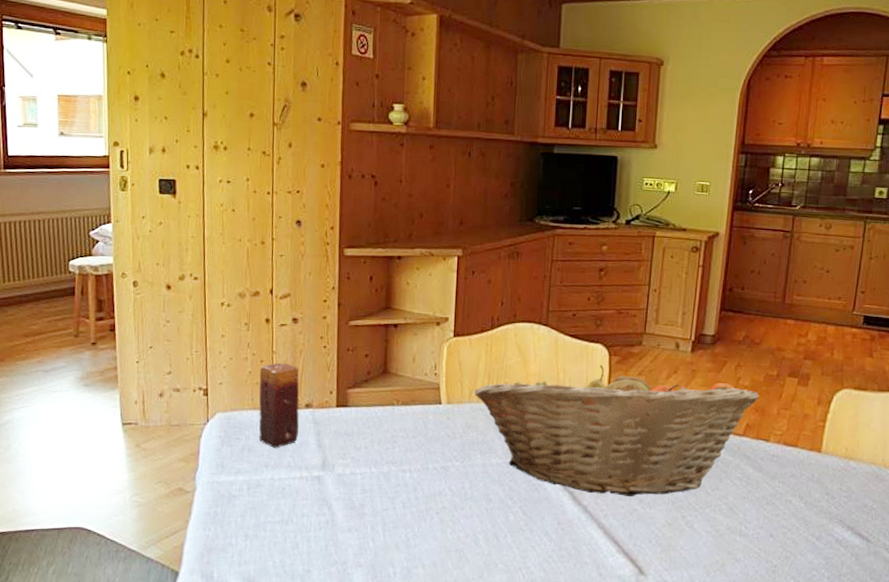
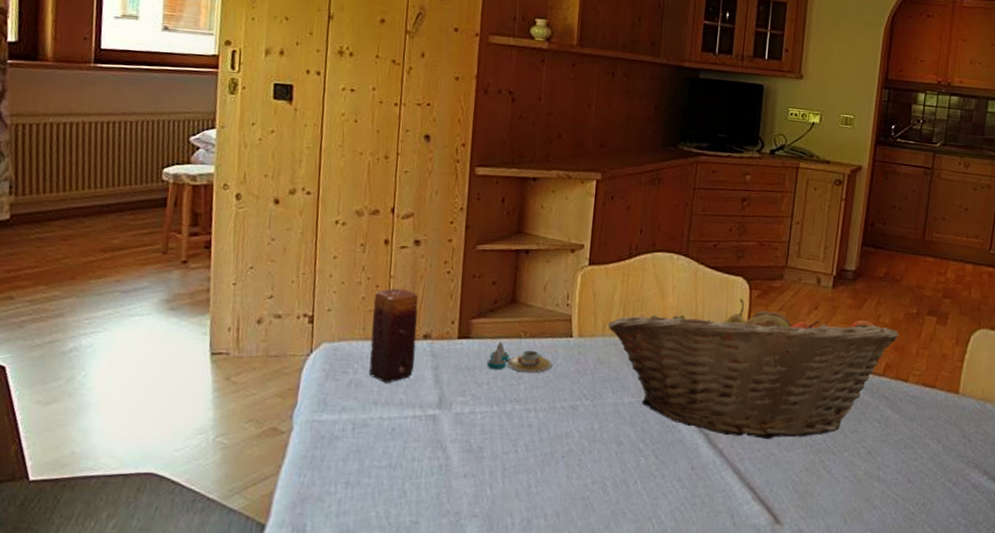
salt and pepper shaker set: none [364,408,424,438] -> present [487,341,553,374]

